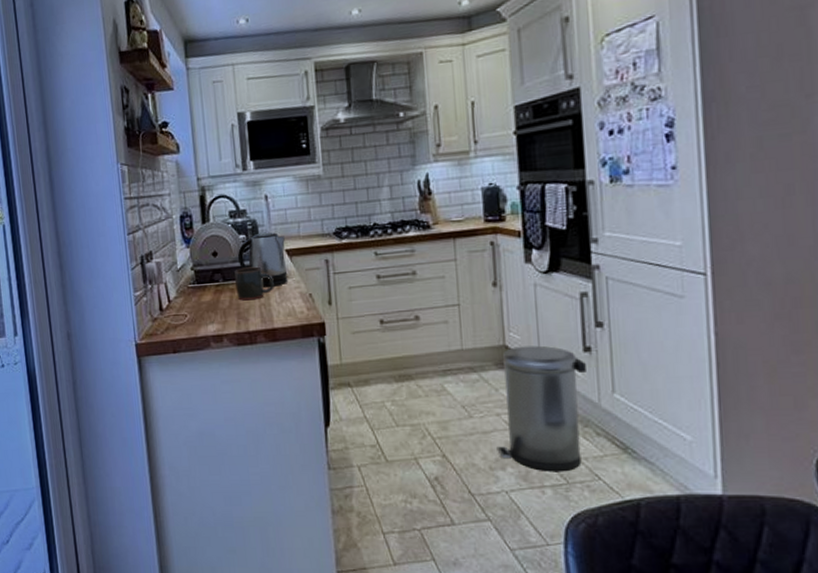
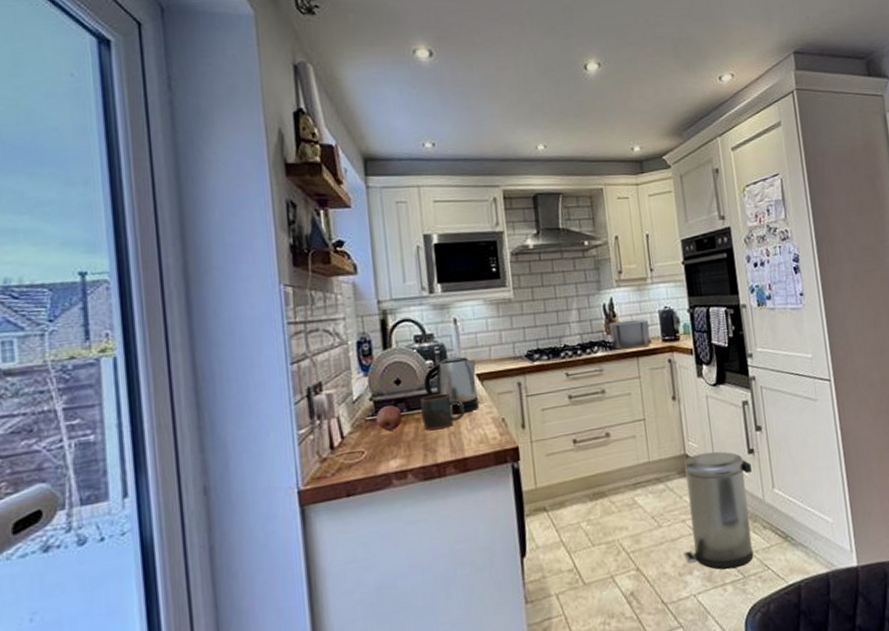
fruit: none [196,274,219,298] -> present [375,404,403,431]
toaster: none [423,196,472,231] -> present [609,319,652,351]

